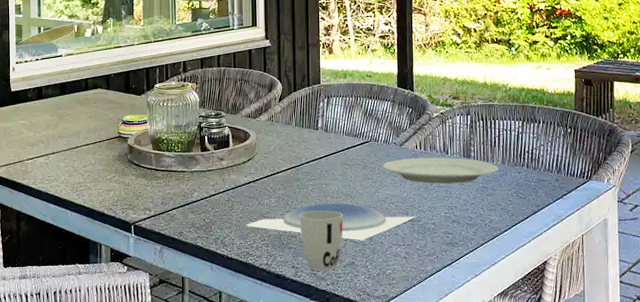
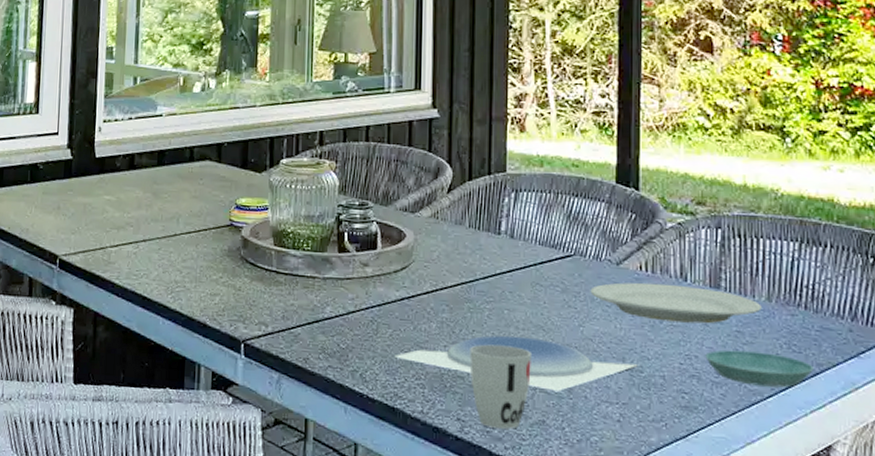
saucer: none [462,200,534,224] -> present [705,349,814,388]

